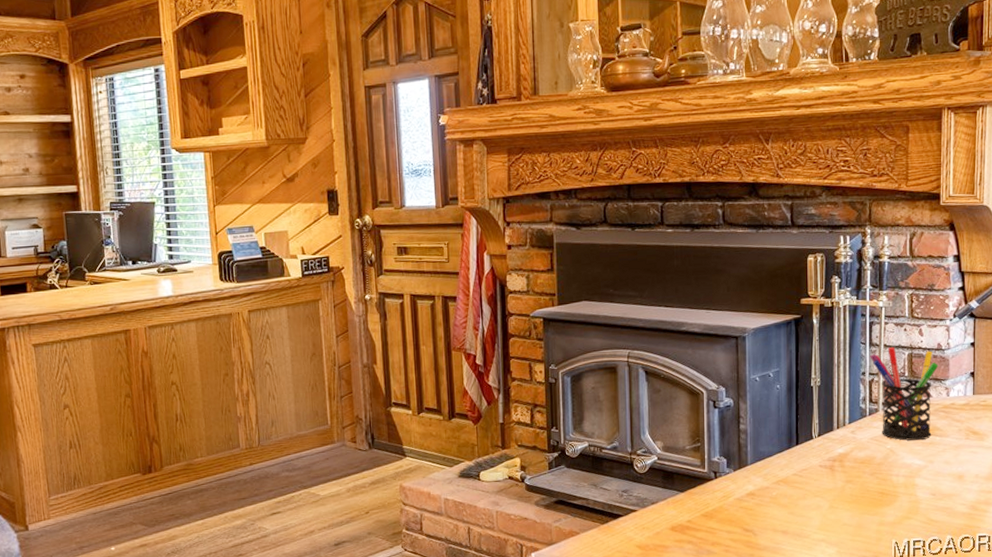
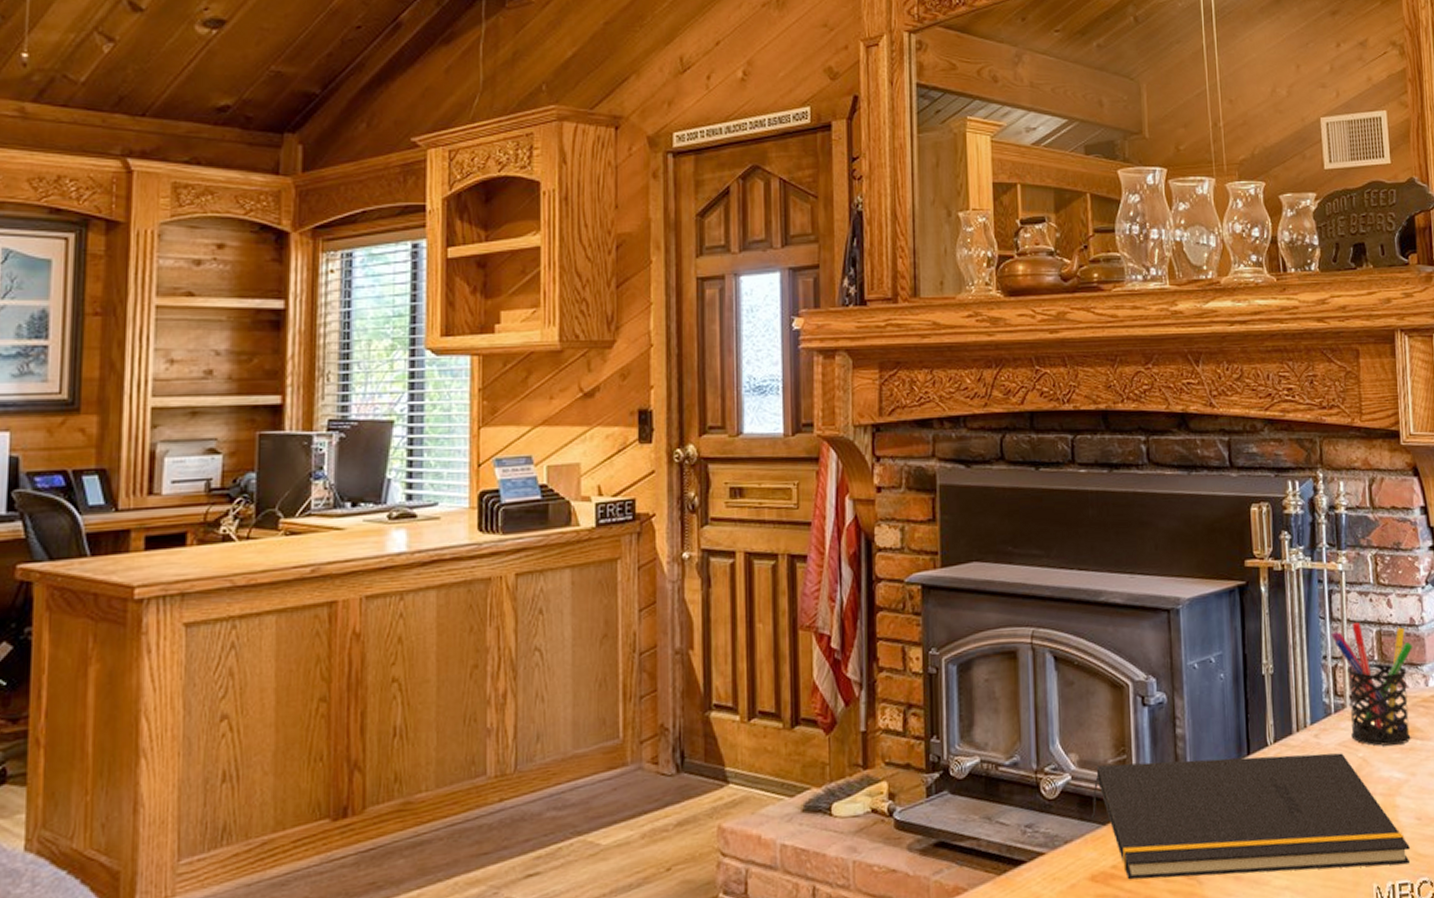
notepad: none [672,445,924,531] -> present [1091,753,1410,880]

